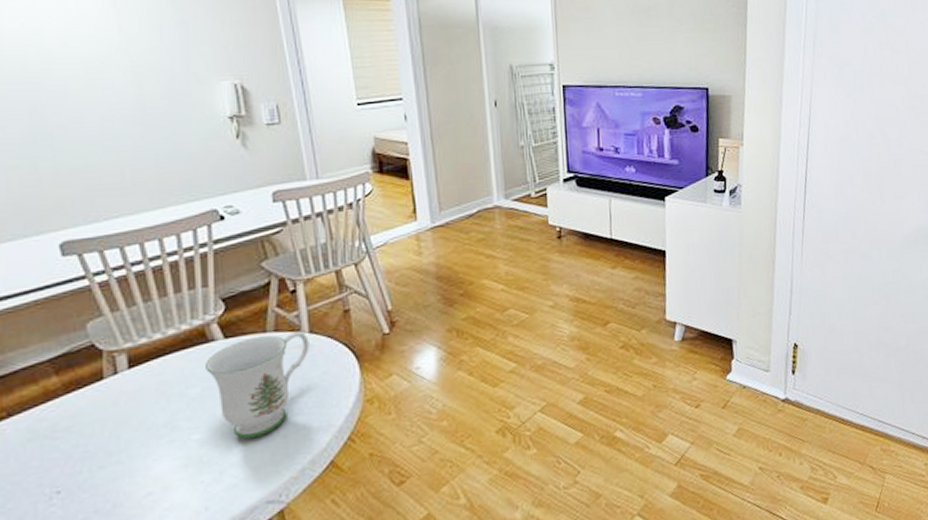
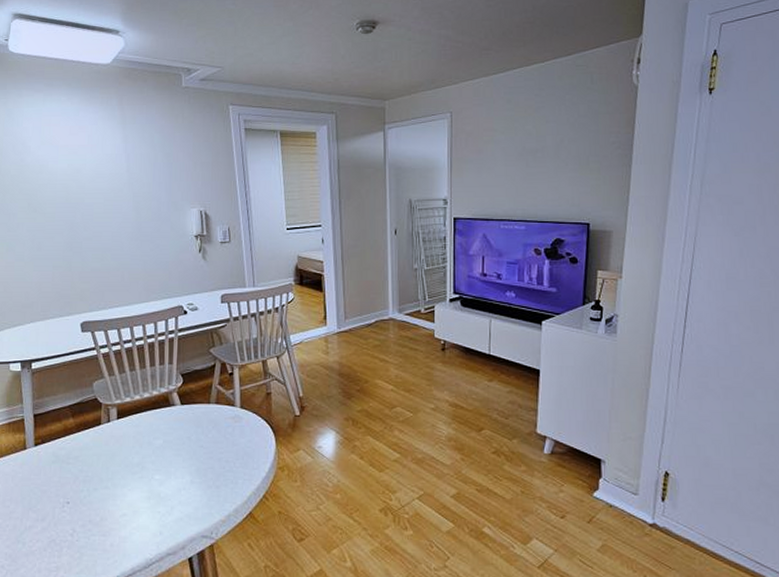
mug: present [205,330,310,439] -> none [167,405,240,484]

